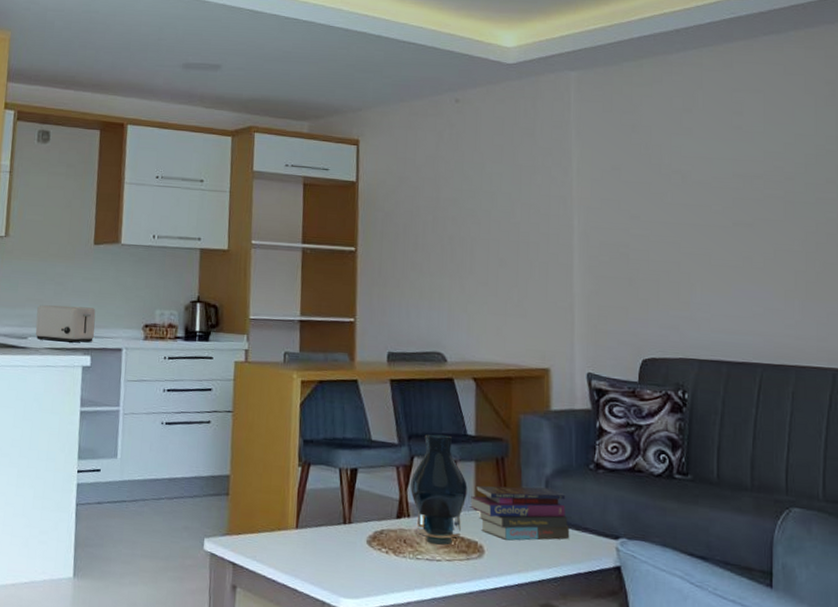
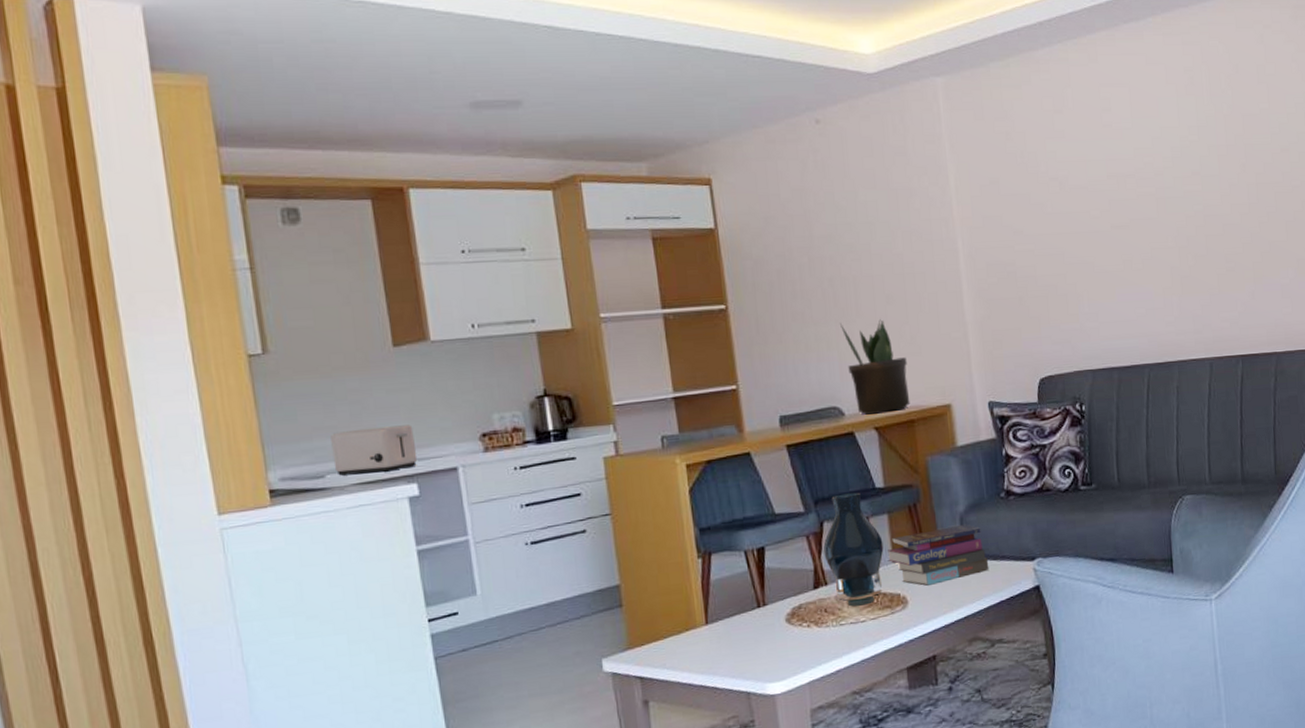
planter: none [454,277,512,366] -> present [840,319,910,415]

